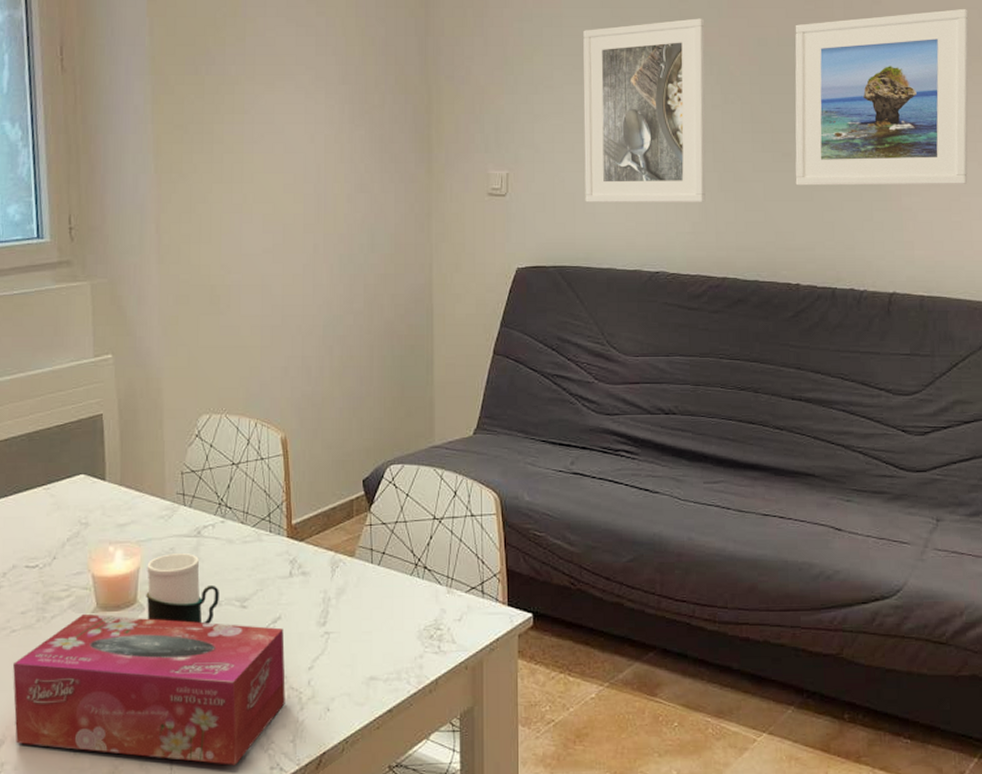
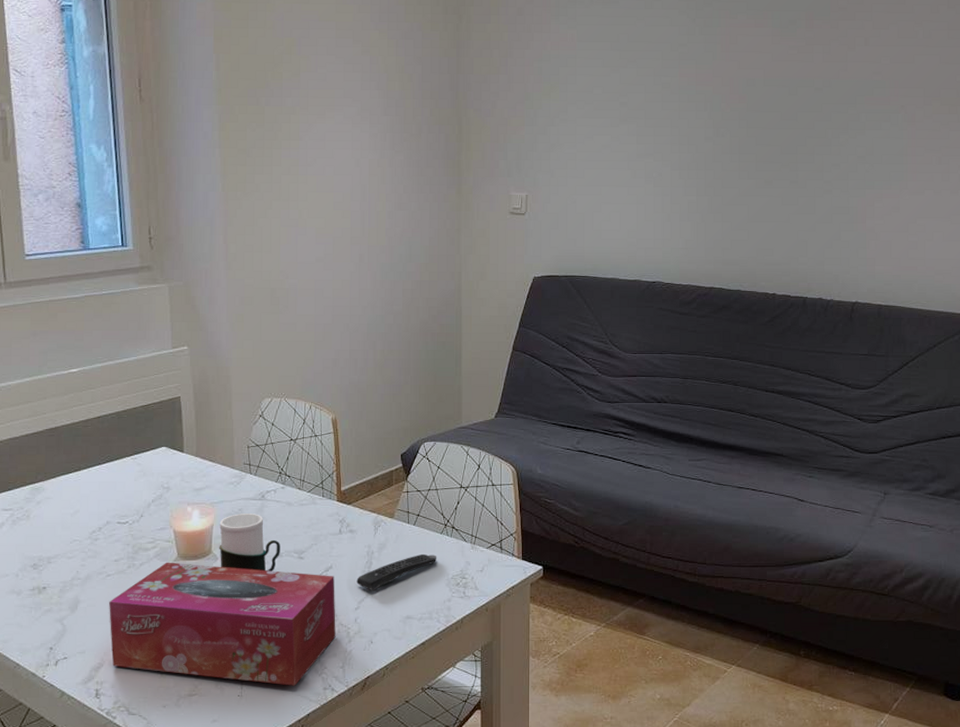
remote control: none [310,600,407,647] -> present [356,553,437,591]
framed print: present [583,18,706,203] -> none [593,60,701,223]
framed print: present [795,8,969,186] -> none [775,54,931,210]

